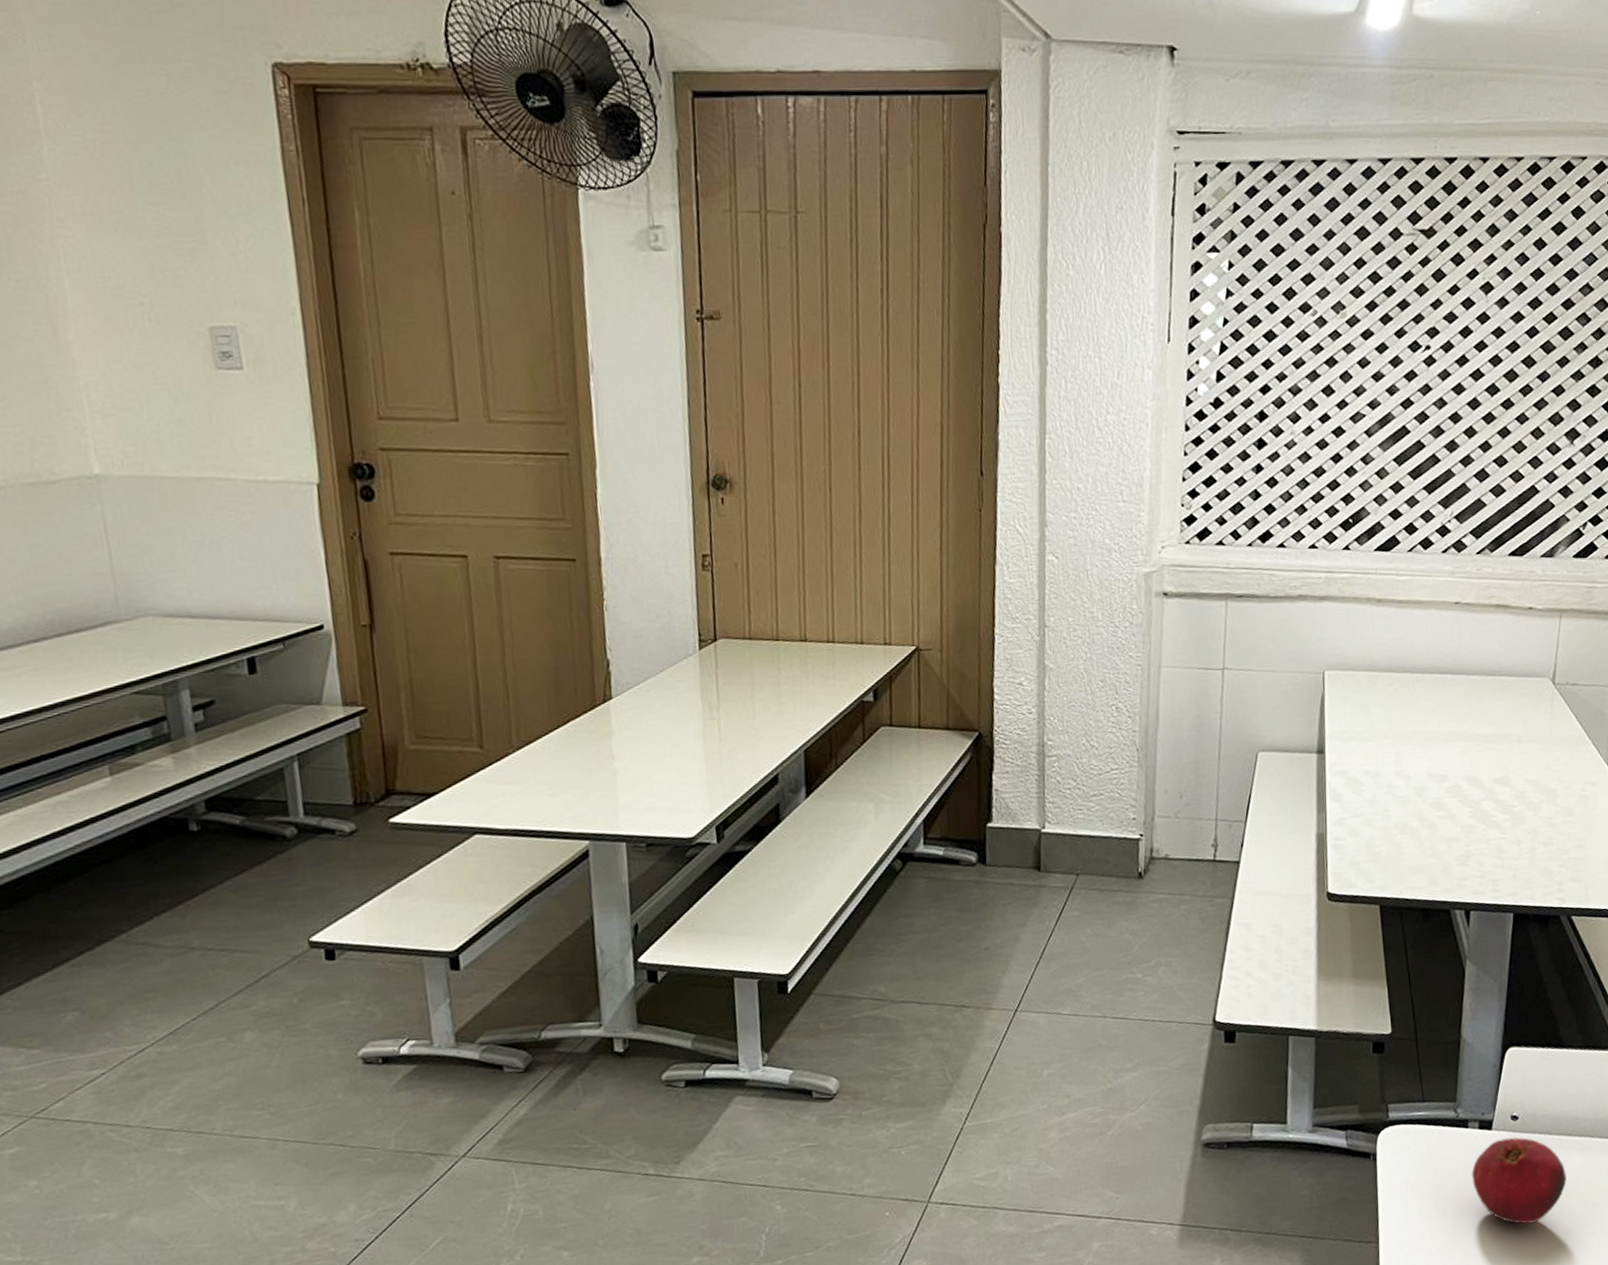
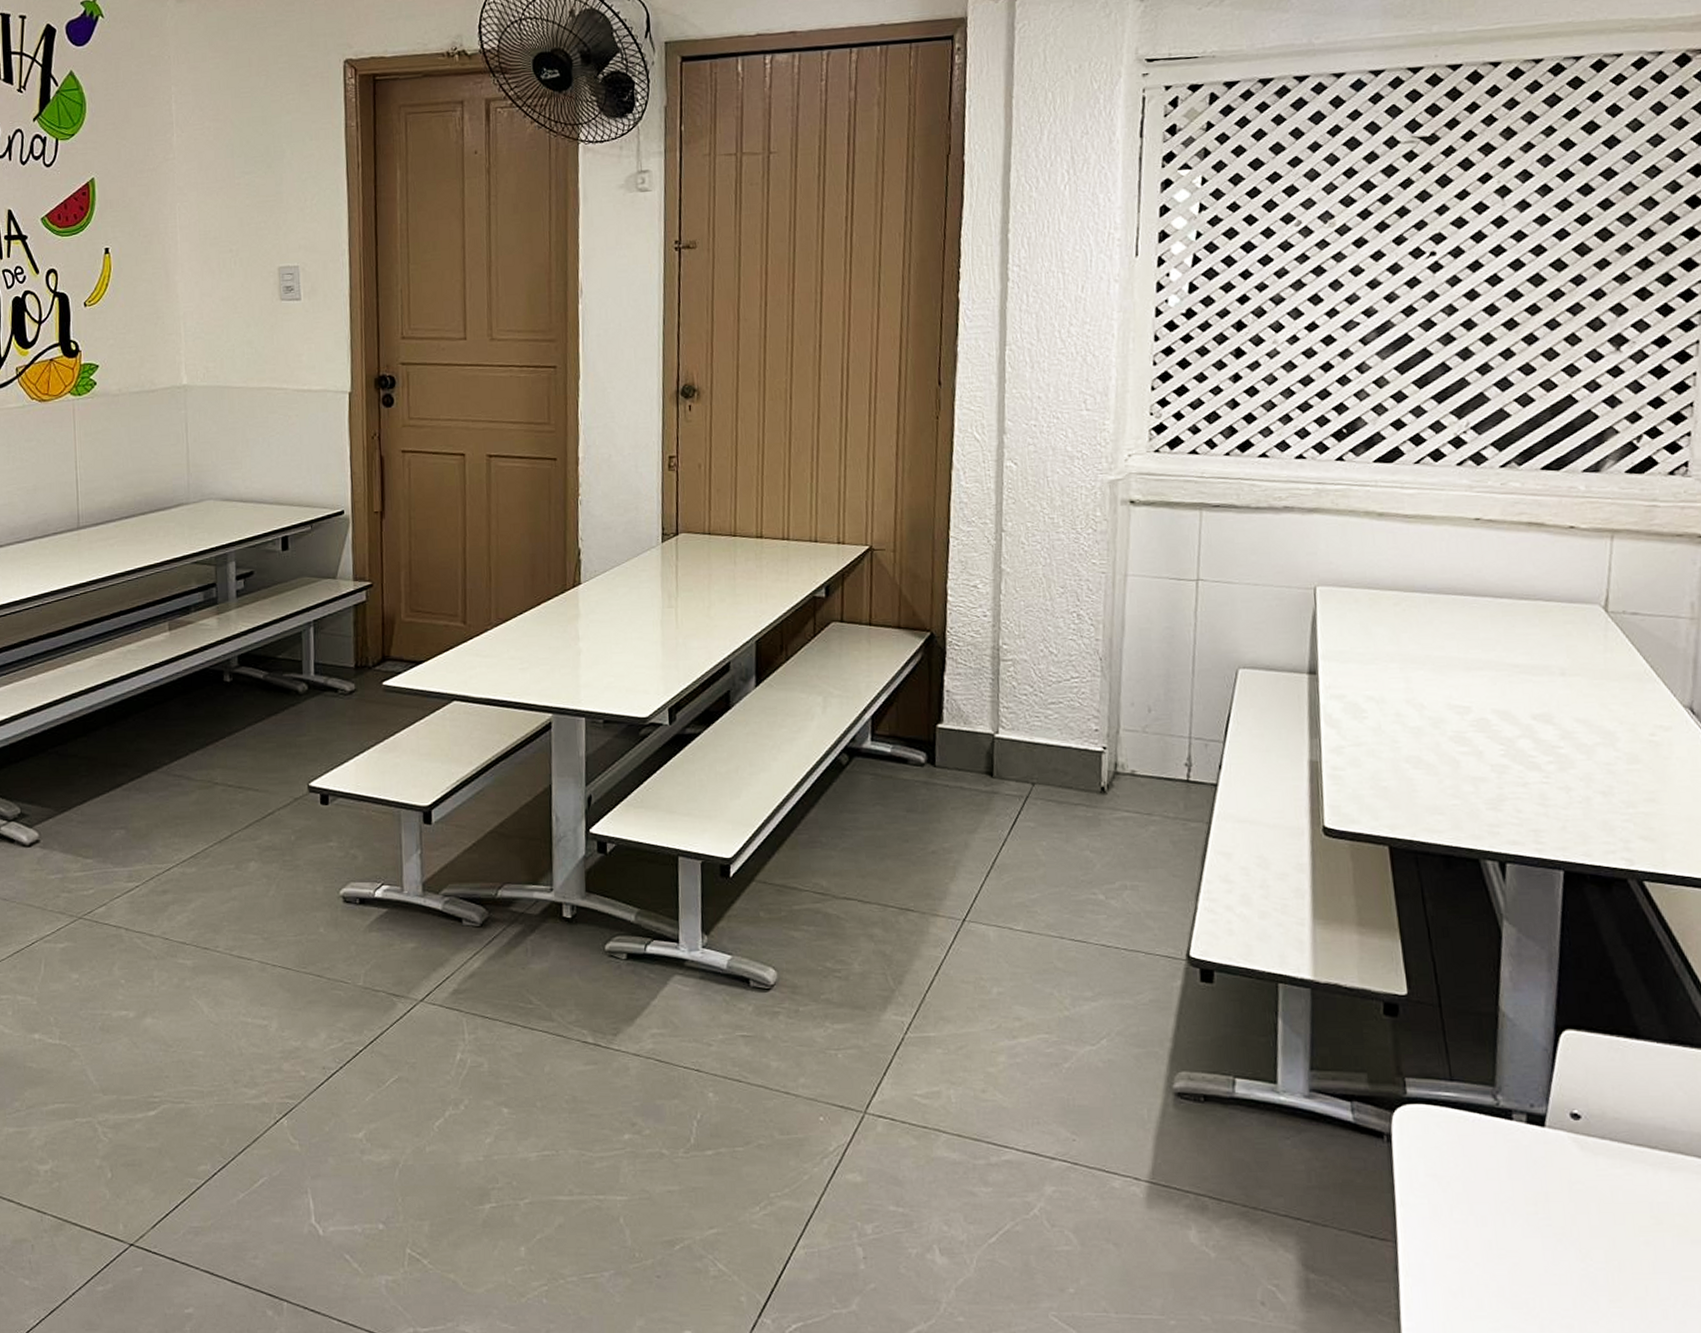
fruit: present [1471,1137,1566,1225] -> none [1518,1140,1652,1251]

